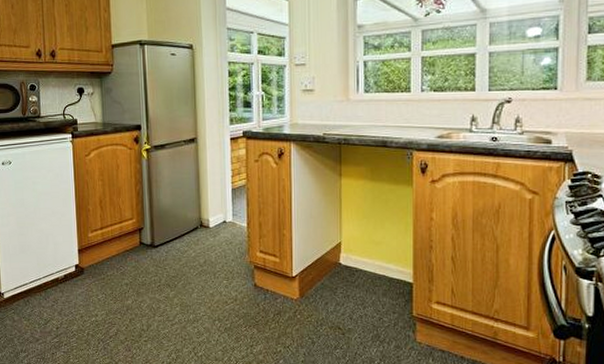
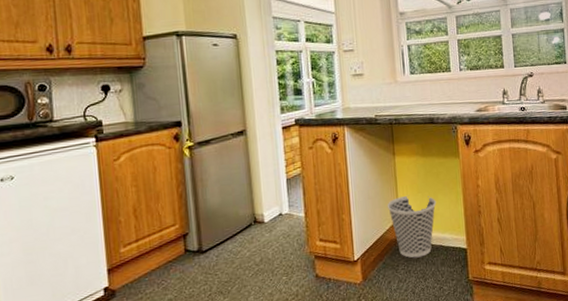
wastebasket: none [329,219,383,284] -> present [387,195,437,258]

